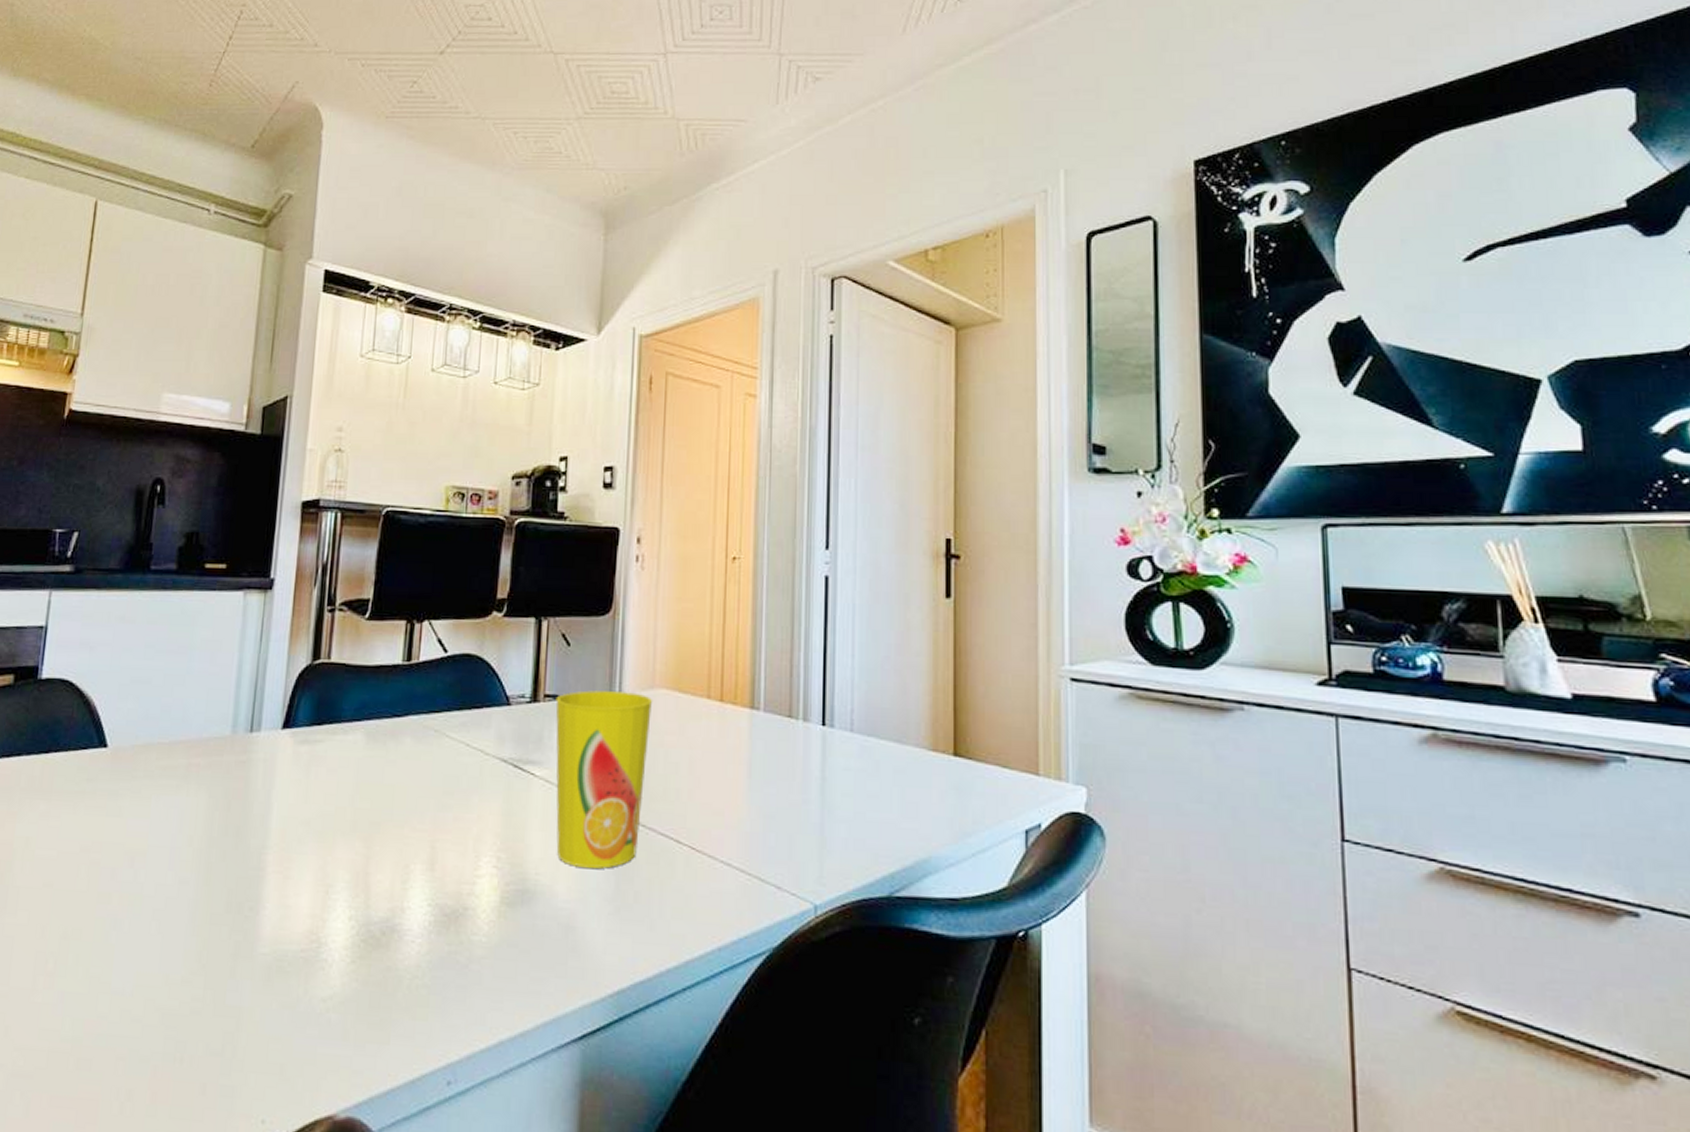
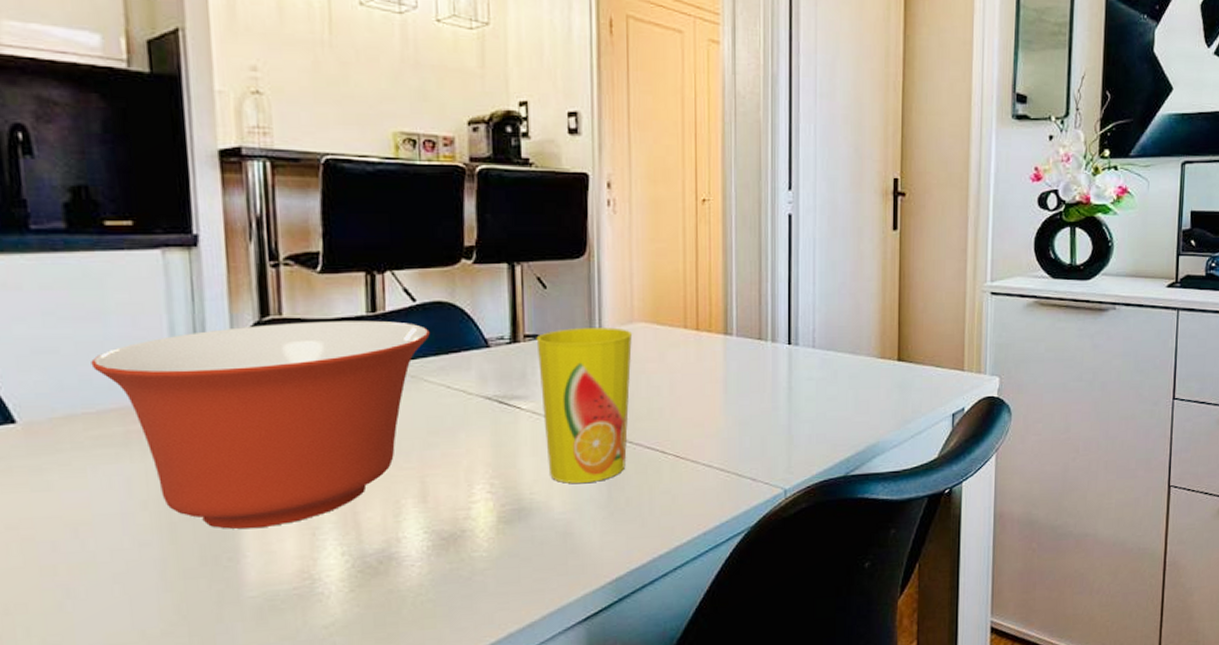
mixing bowl: none [173,667,456,879] -> present [91,320,430,529]

